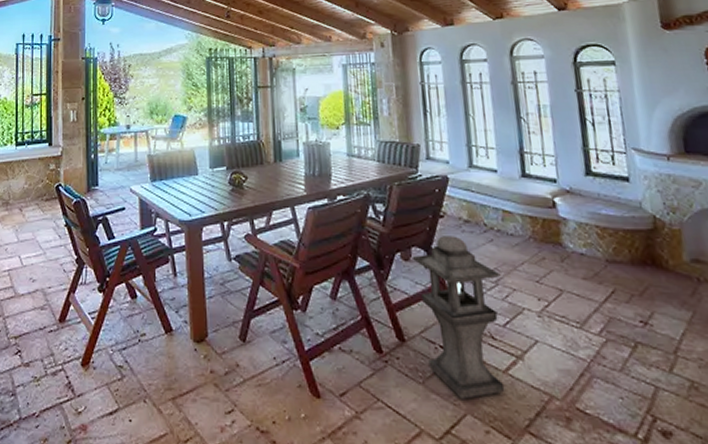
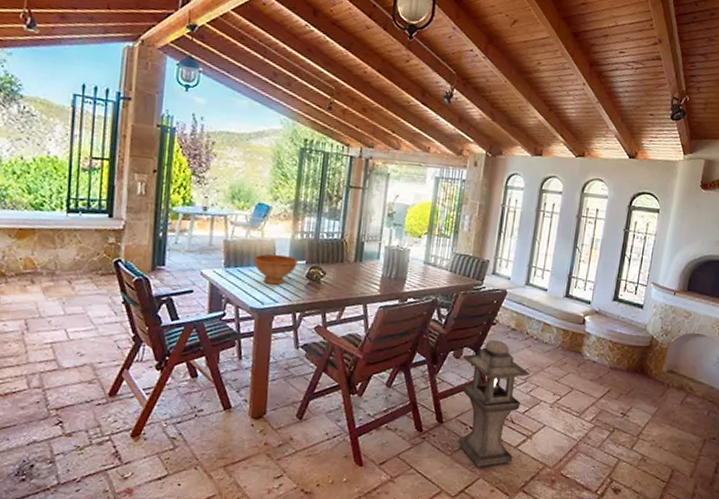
bowl: none [176,163,218,194] -> present [253,254,298,285]

